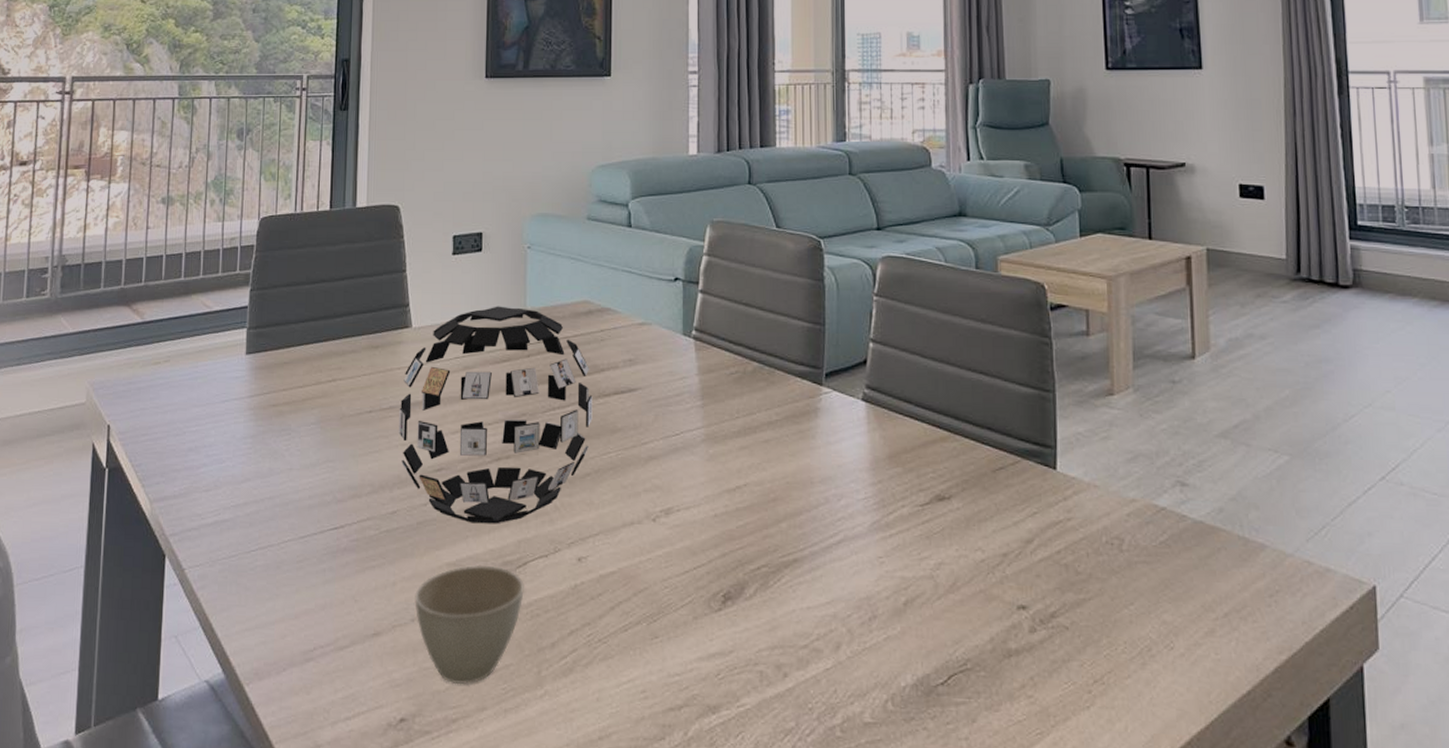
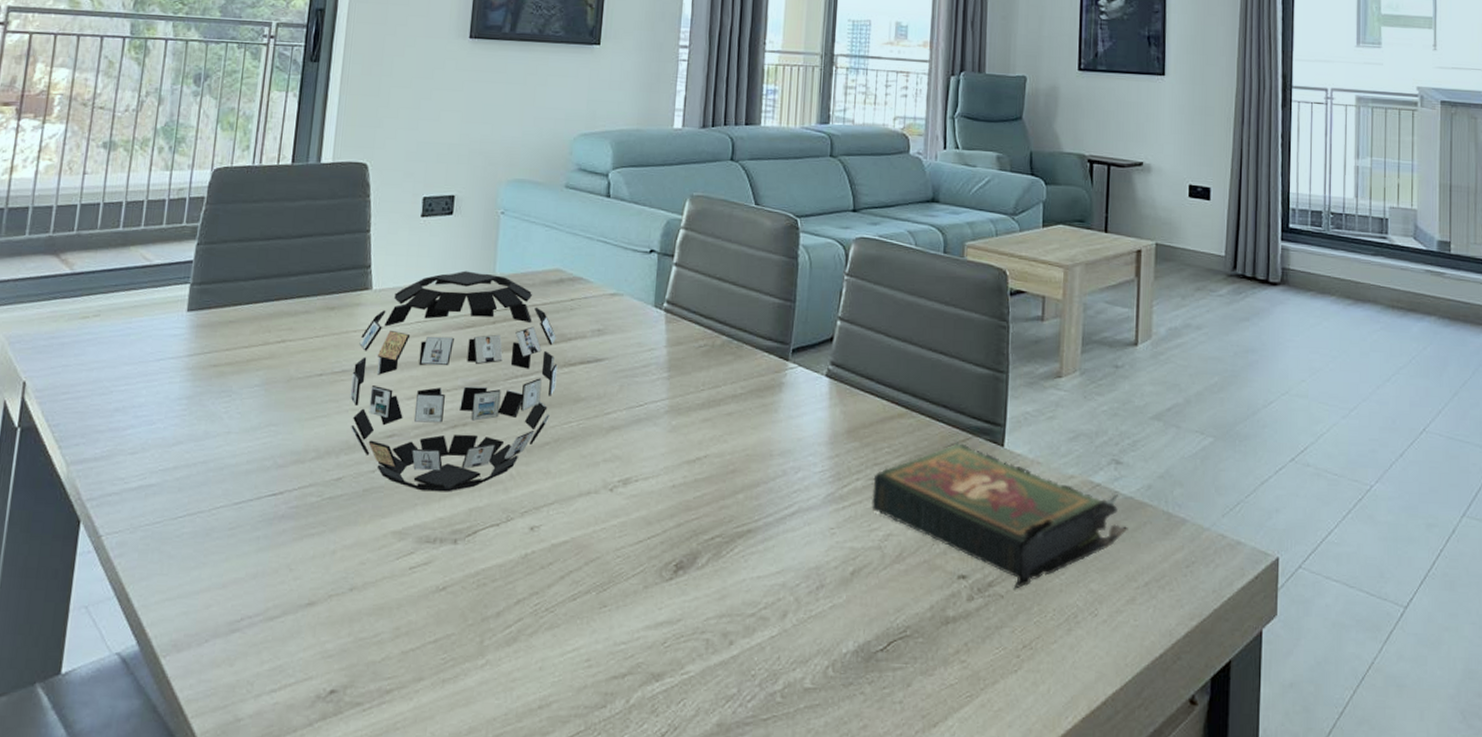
cup: present [415,564,524,685] -> none [354,533,473,656]
book: none [919,465,1201,622] -> present [871,442,1129,591]

